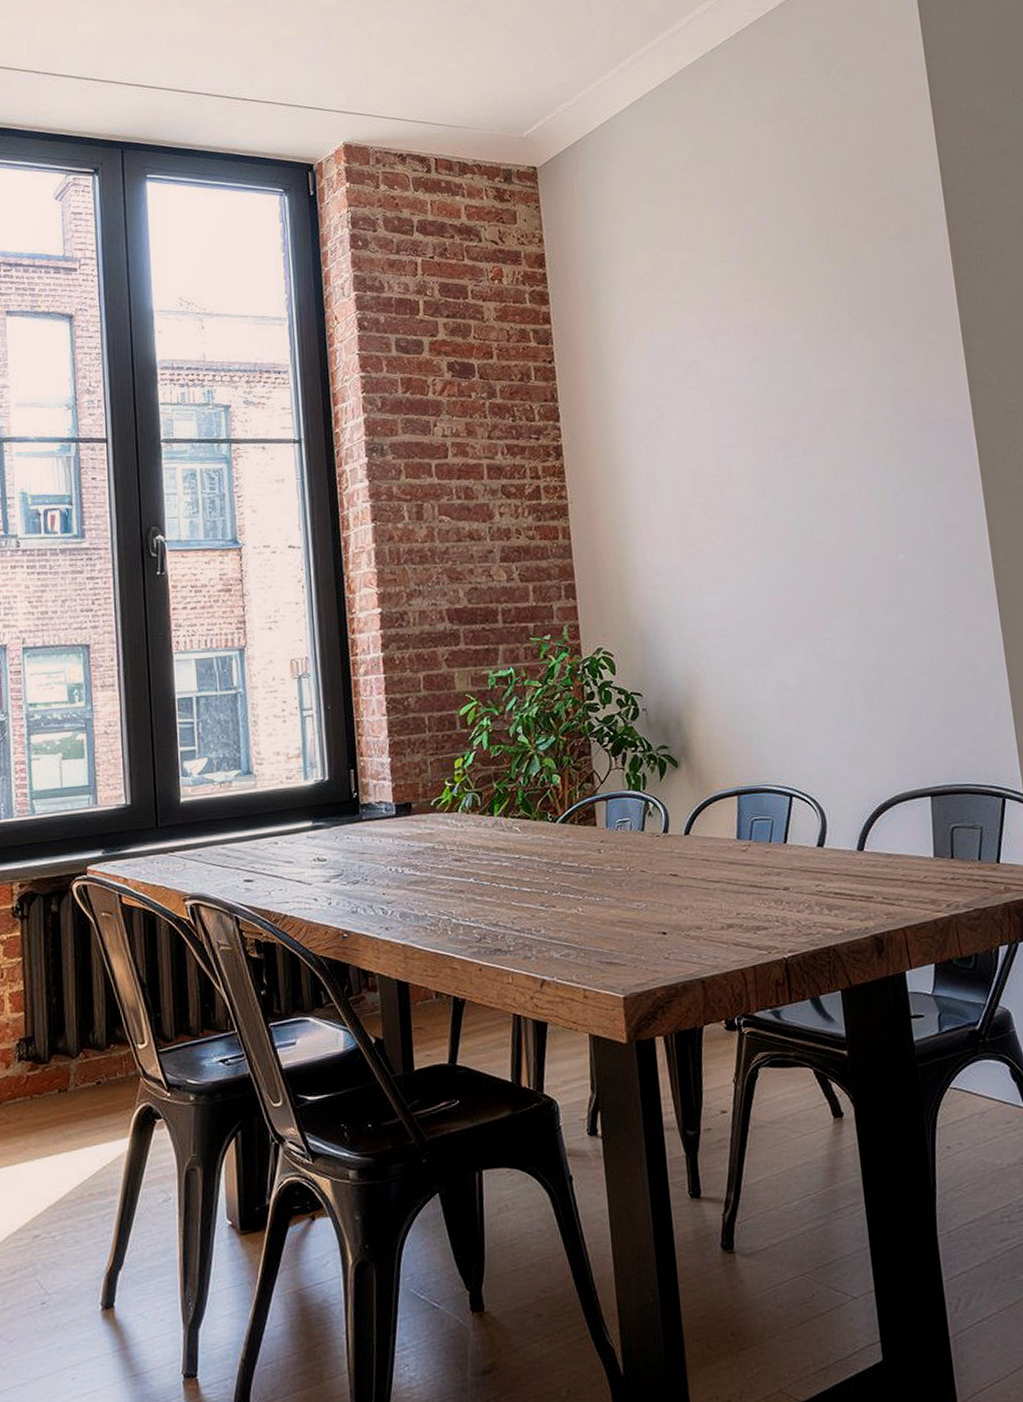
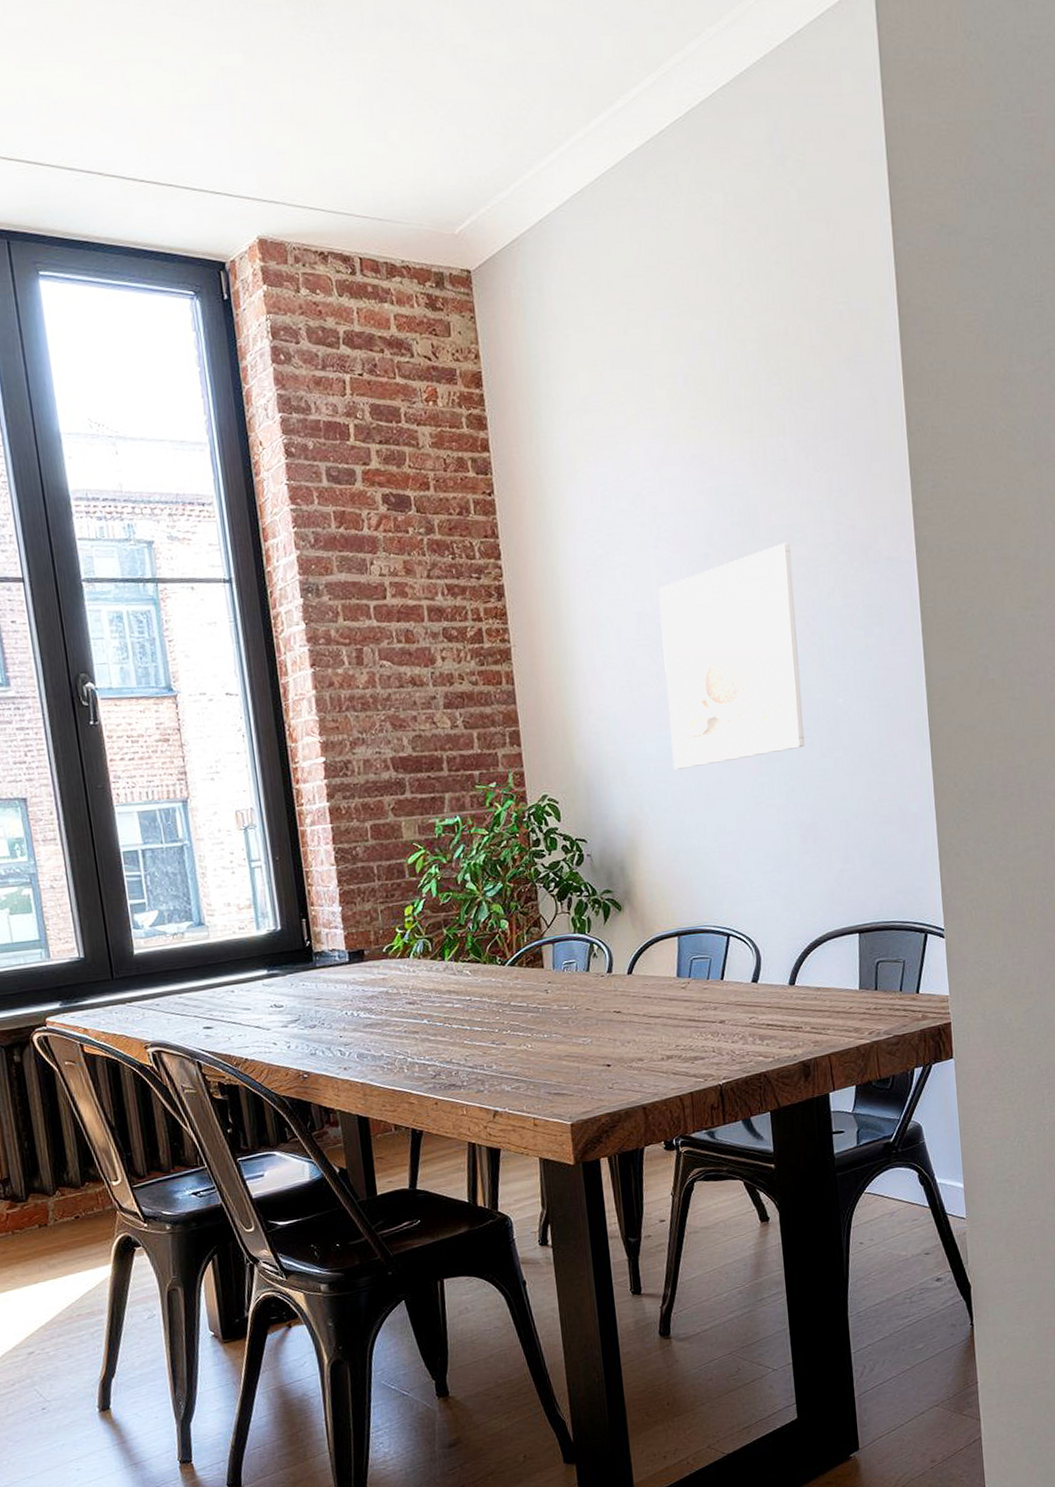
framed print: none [714,405,866,624] -> present [658,542,804,770]

